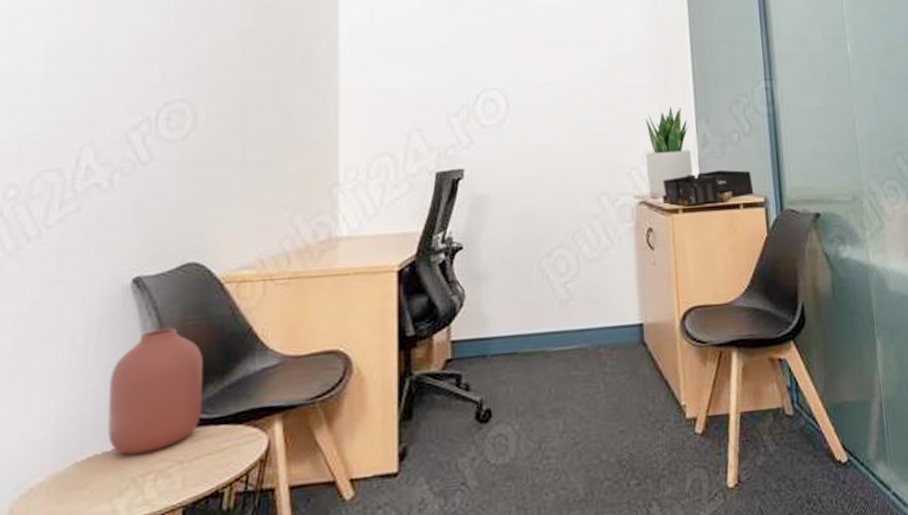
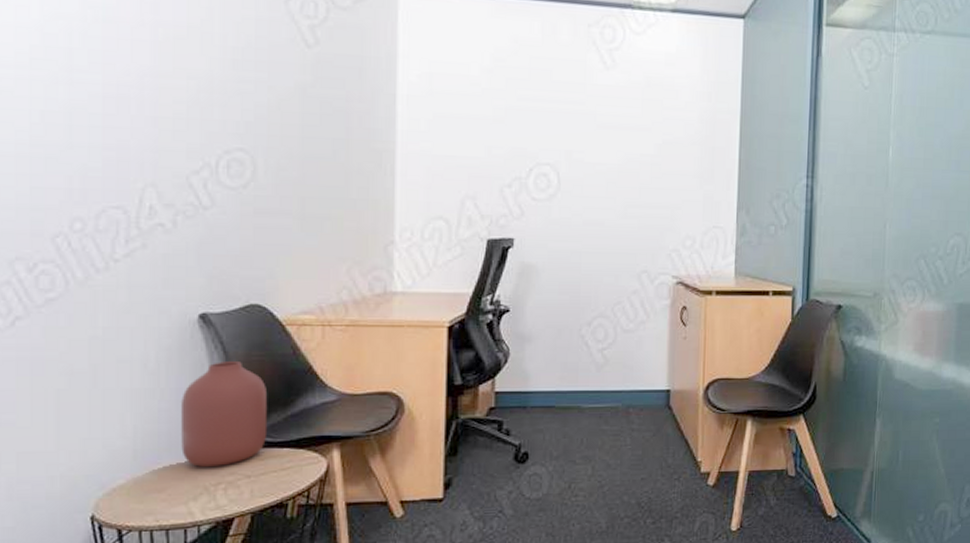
planter: present [645,107,692,199] -> none [686,195,730,281]
printer: present [661,169,754,207] -> none [698,258,784,290]

